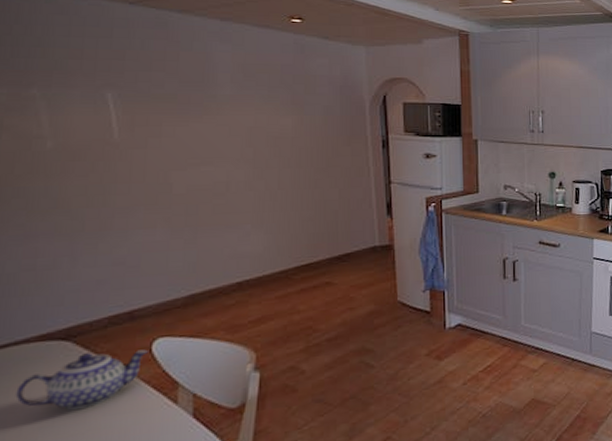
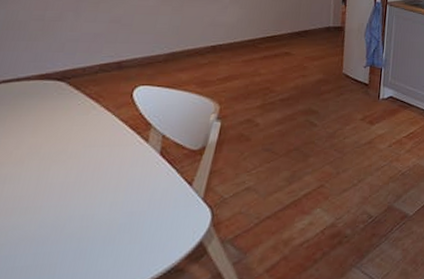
teapot: present [15,349,150,411] -> none [11,93,131,141]

